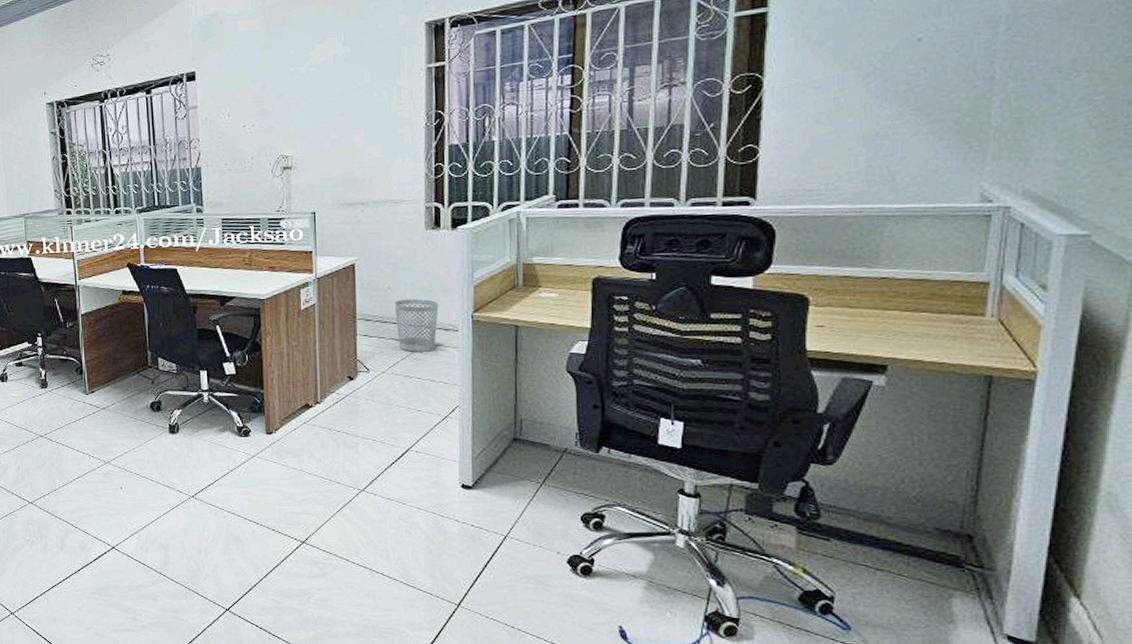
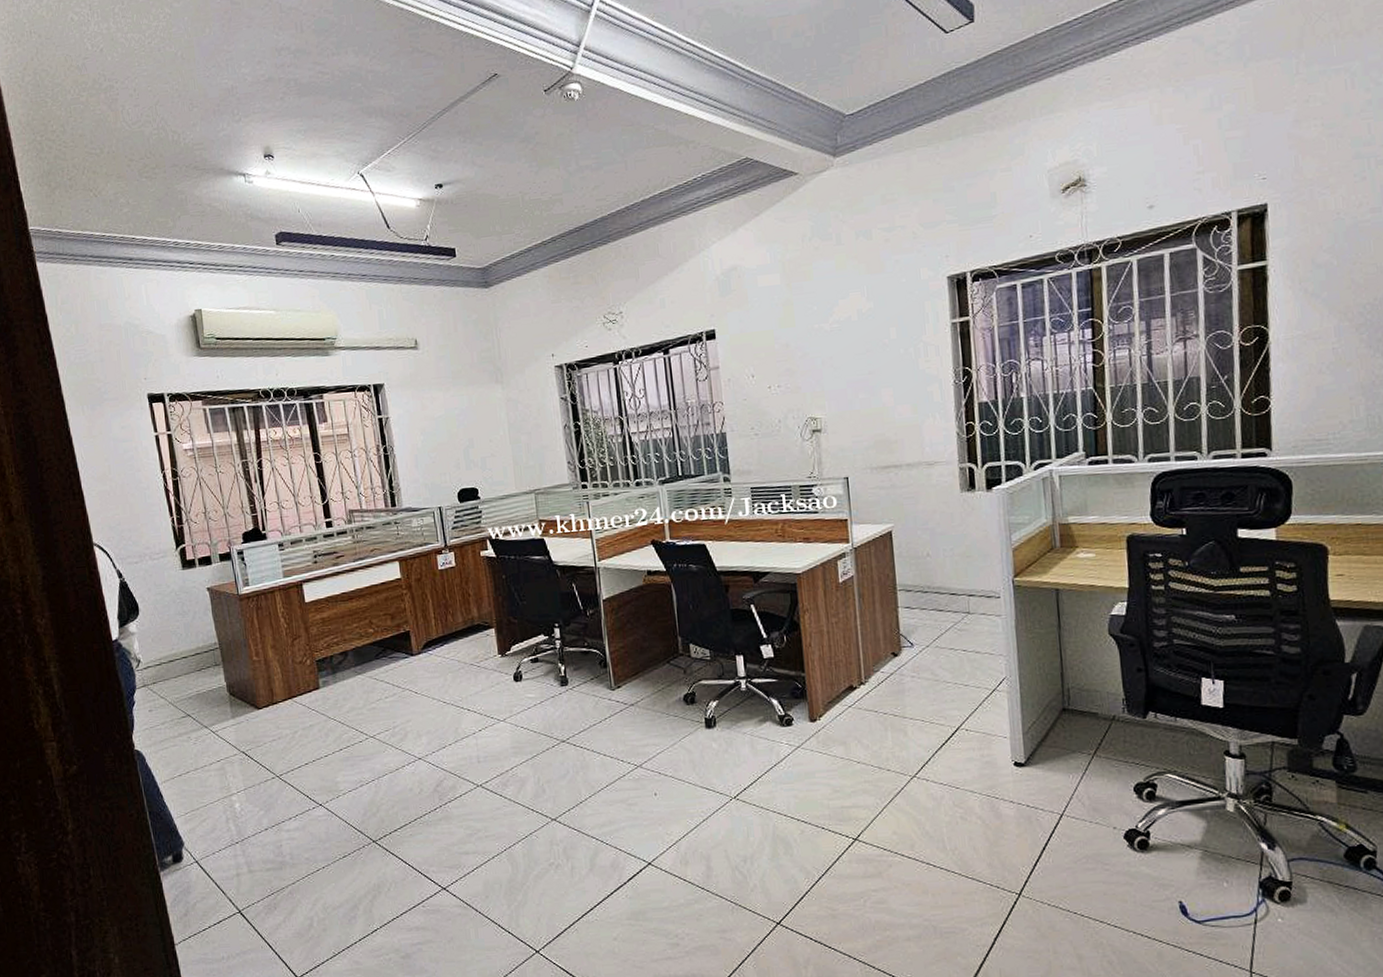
wastebasket: present [394,298,439,352] -> none [934,565,980,623]

